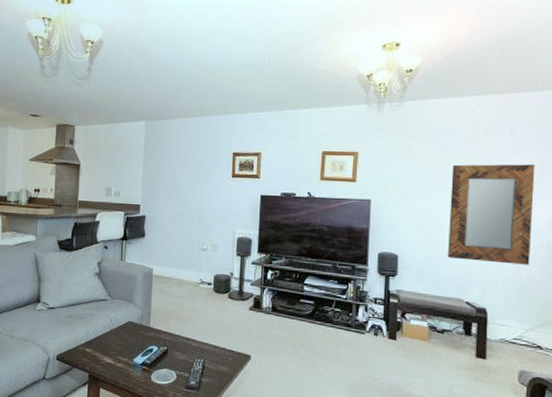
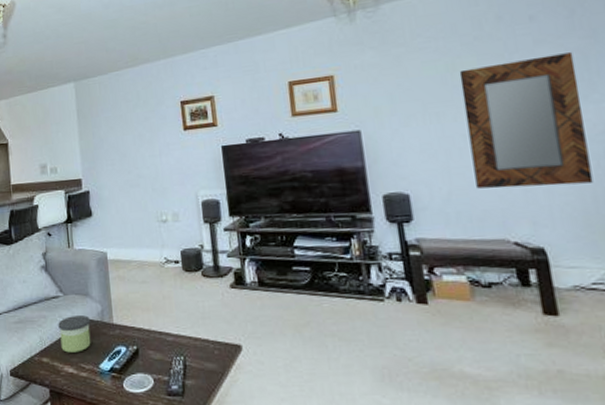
candle: none [103,317,131,347] -> present [58,315,91,353]

